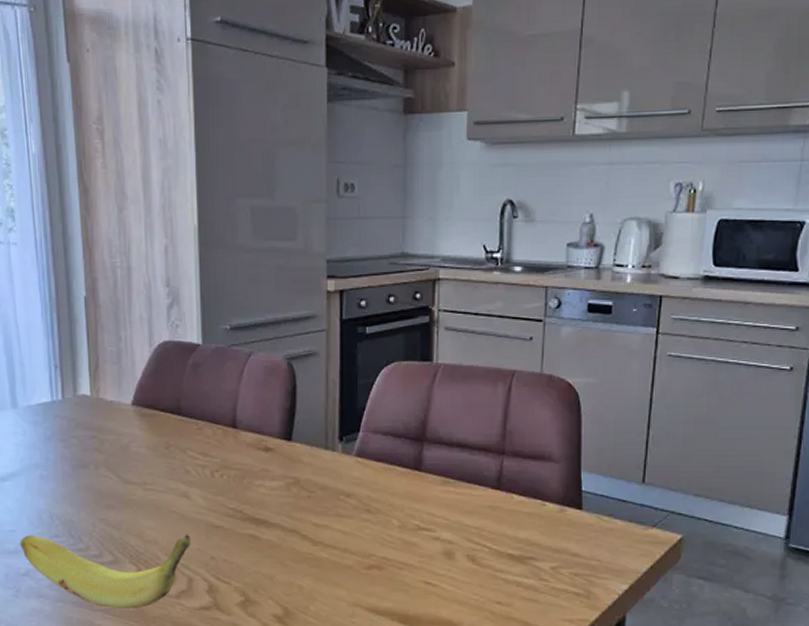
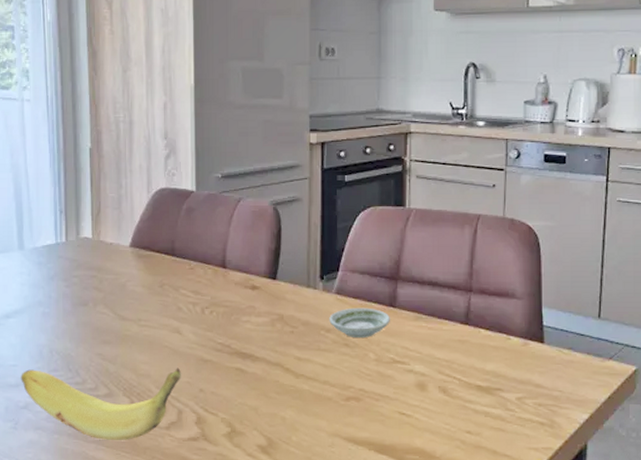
saucer: none [349,471,415,504] -> present [329,307,390,339]

